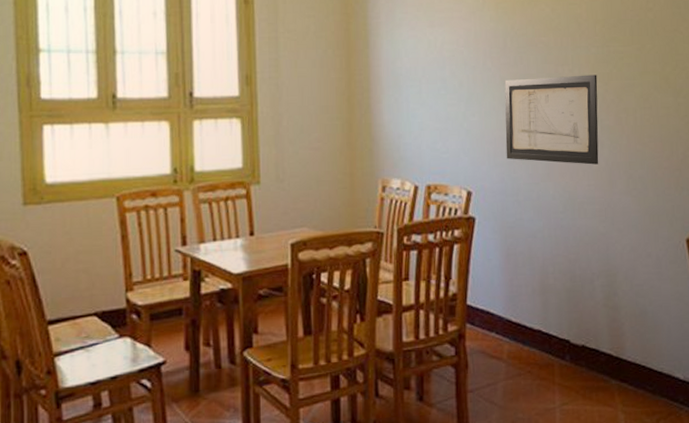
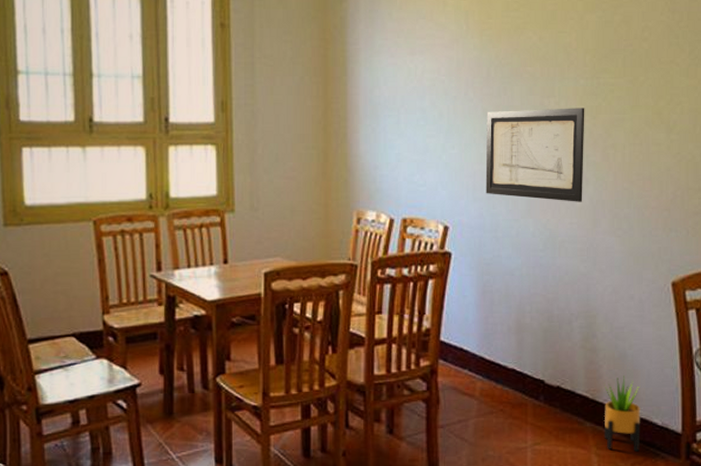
potted plant: none [628,331,665,407] -> present [603,375,641,452]

